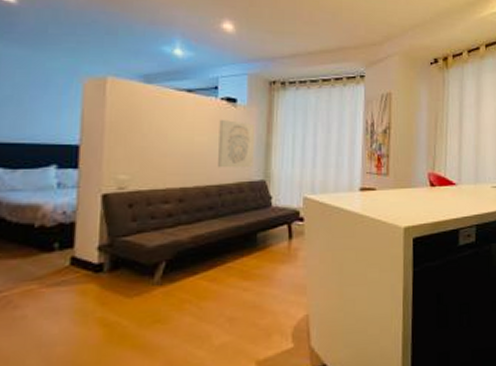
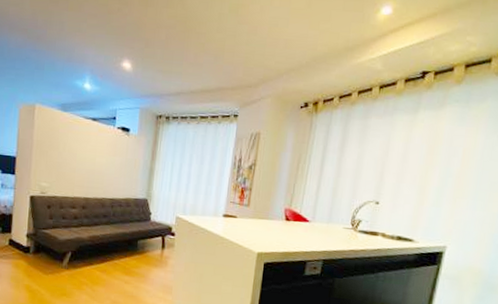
wall art: present [218,120,254,168] -> none [112,146,142,188]

